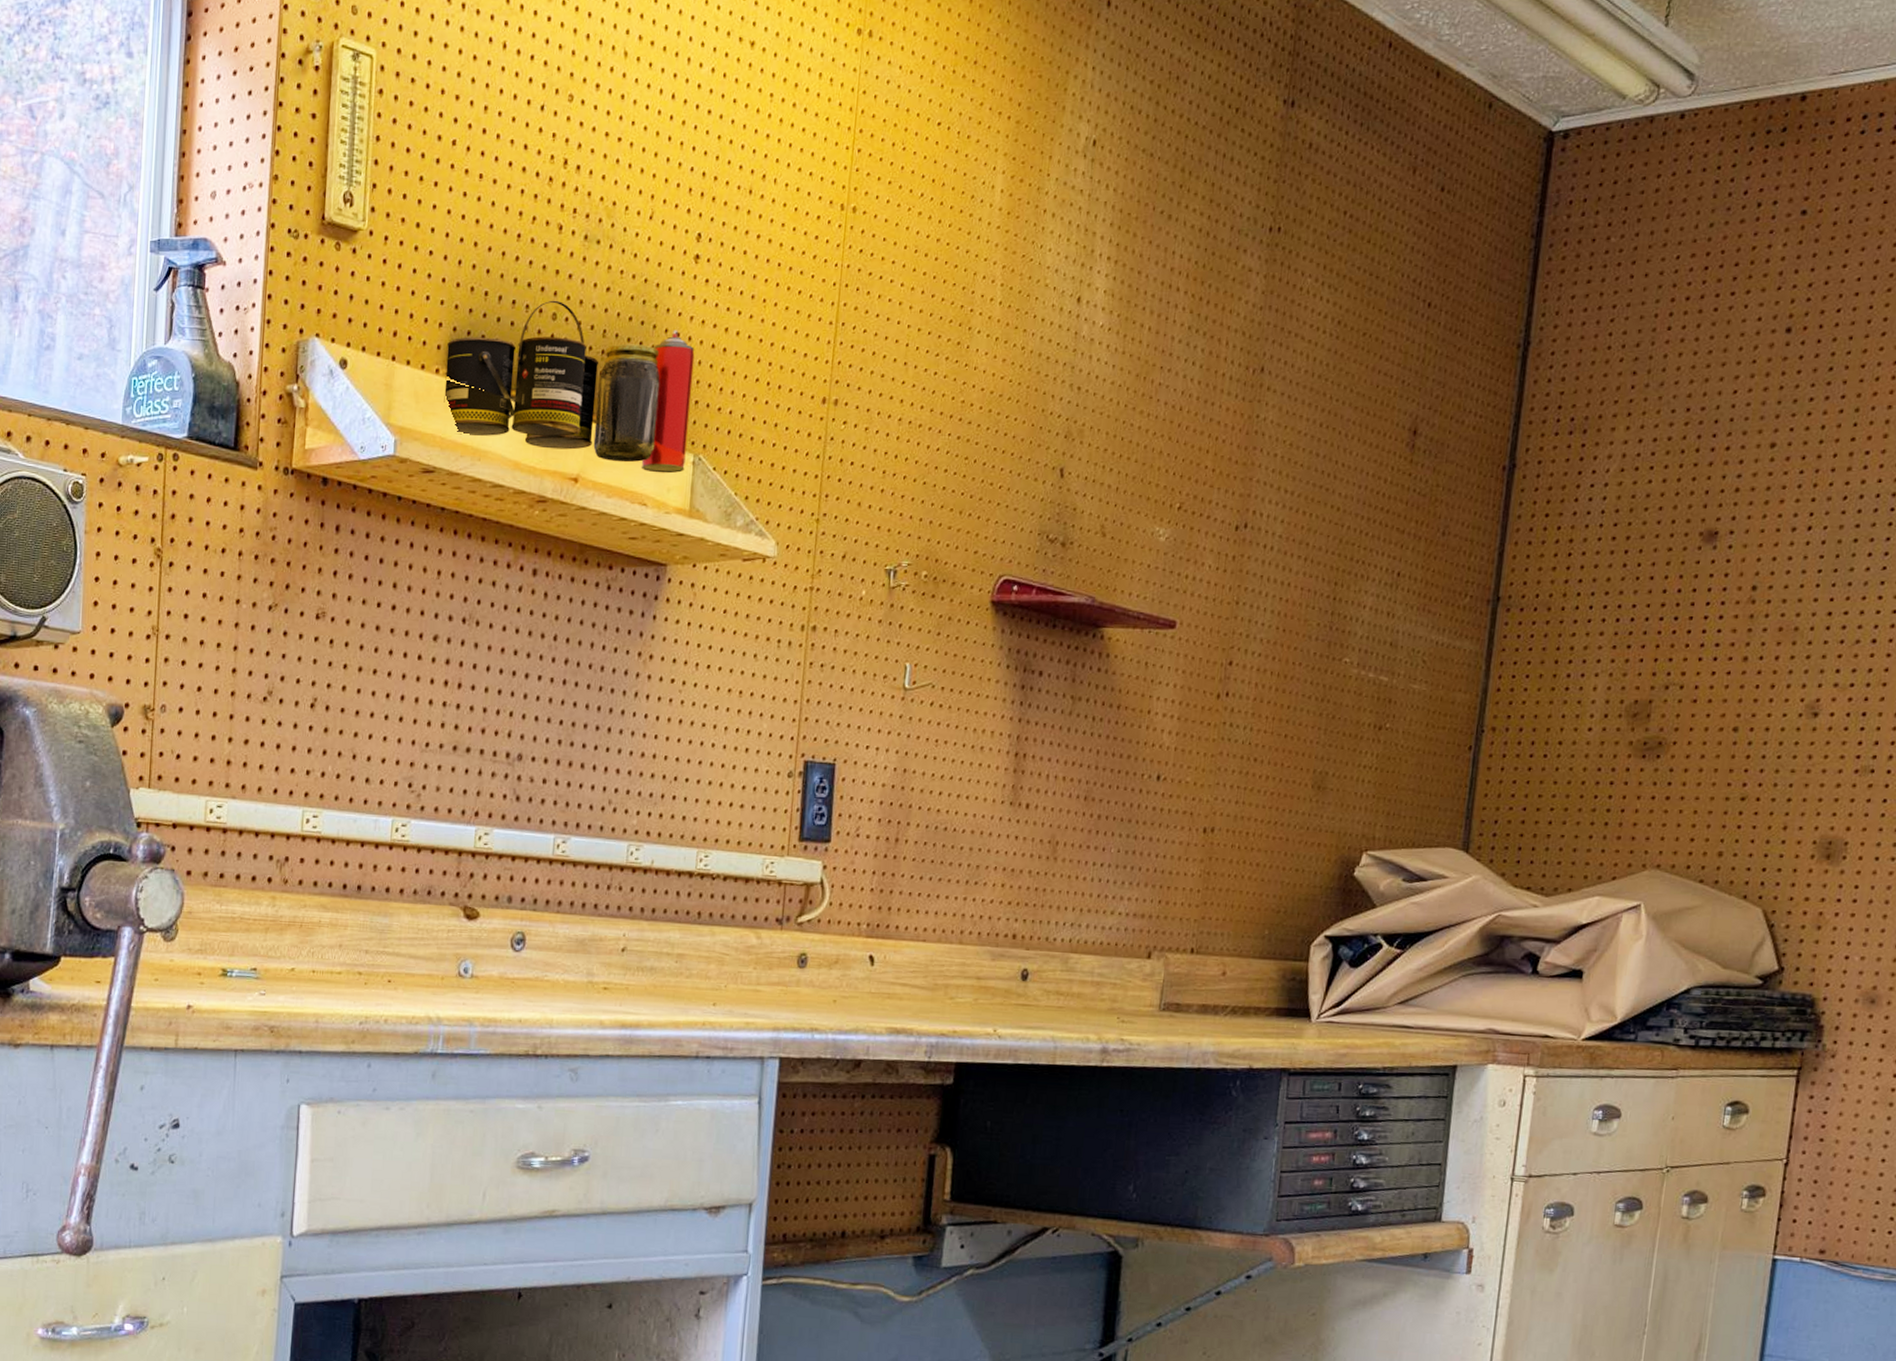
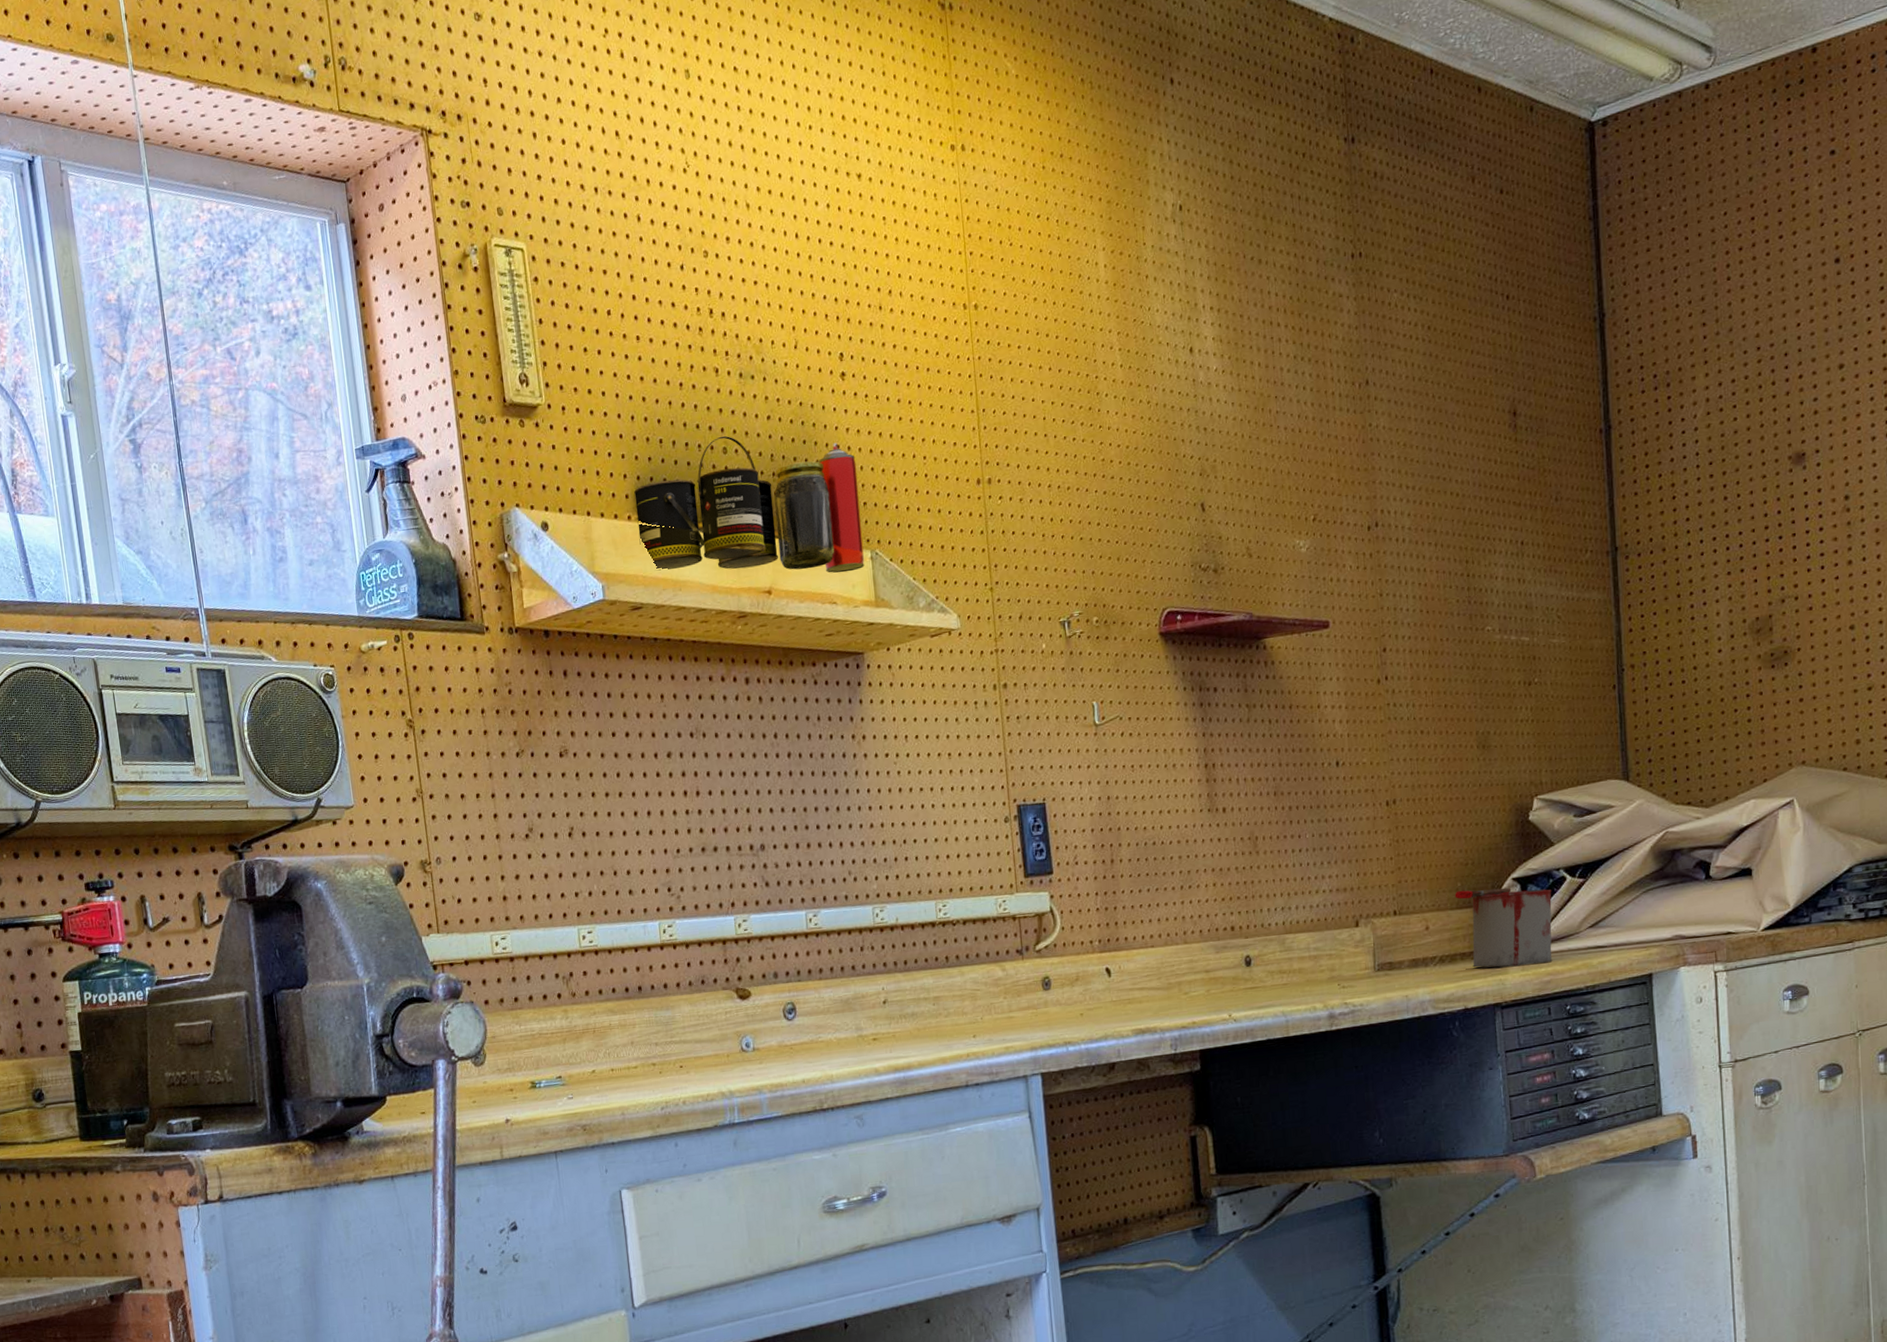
paint can: none [1259,939,1365,1035] -> present [1455,887,1553,968]

